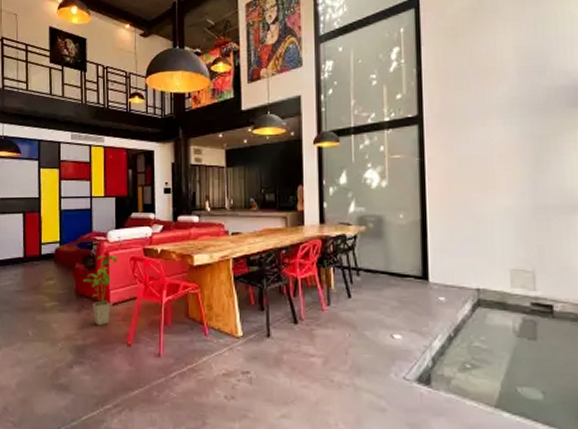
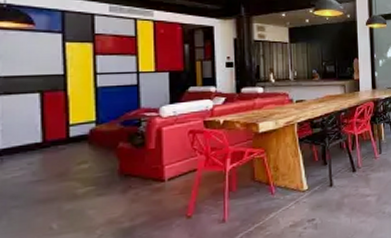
house plant: present [83,255,118,326] -> none [129,130,173,204]

